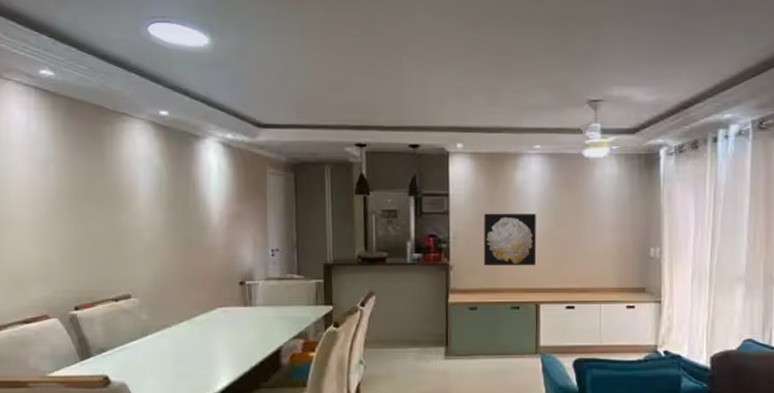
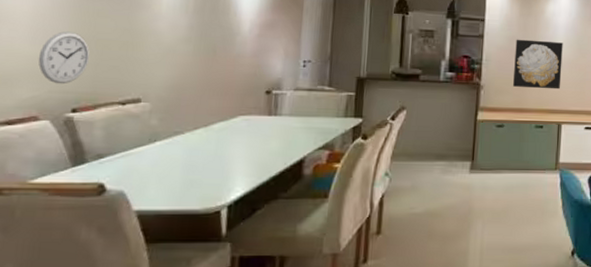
wall clock: none [42,234,84,284] -> present [38,31,90,85]

